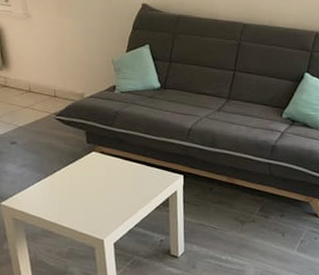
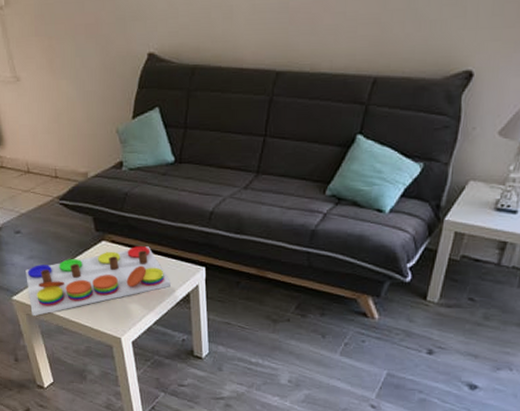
board game: none [16,157,152,221] -> present [25,246,170,317]

